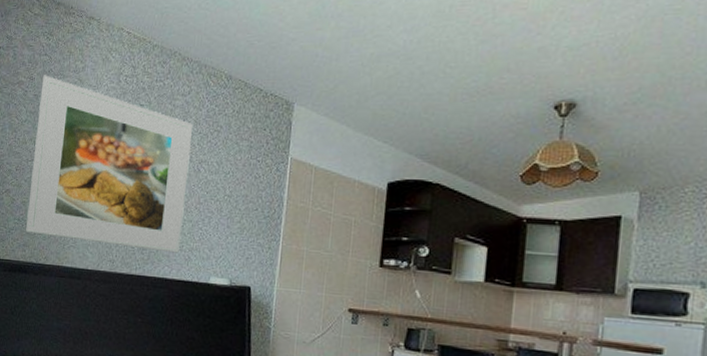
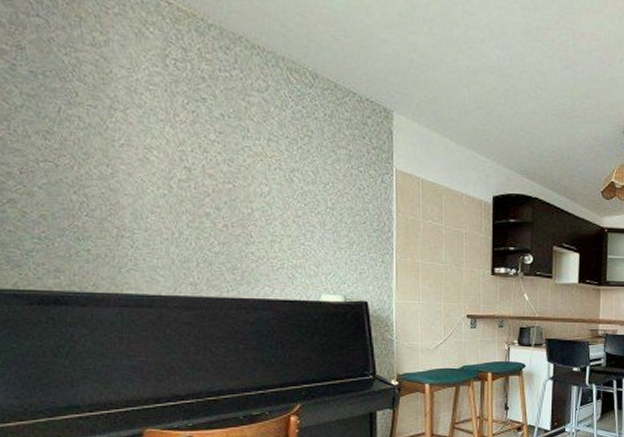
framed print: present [26,75,194,253] -> none [39,44,281,272]

